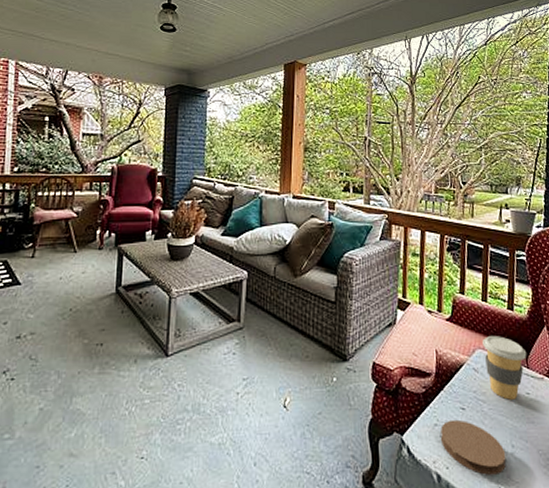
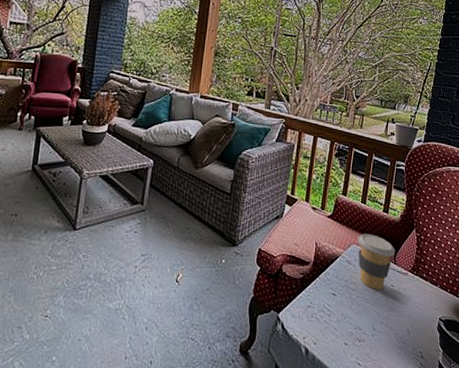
coaster: present [440,419,506,475] -> none [311,303,367,352]

